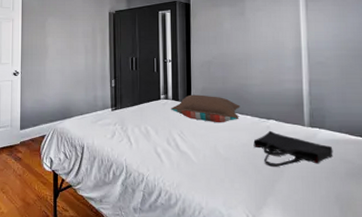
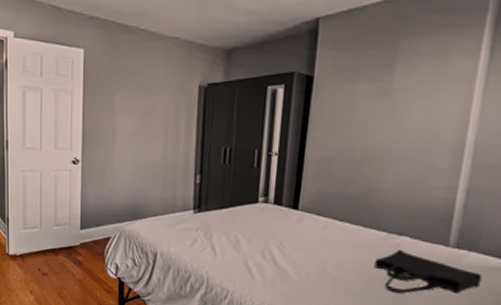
pillow: present [171,94,240,123] -> none [271,198,365,237]

